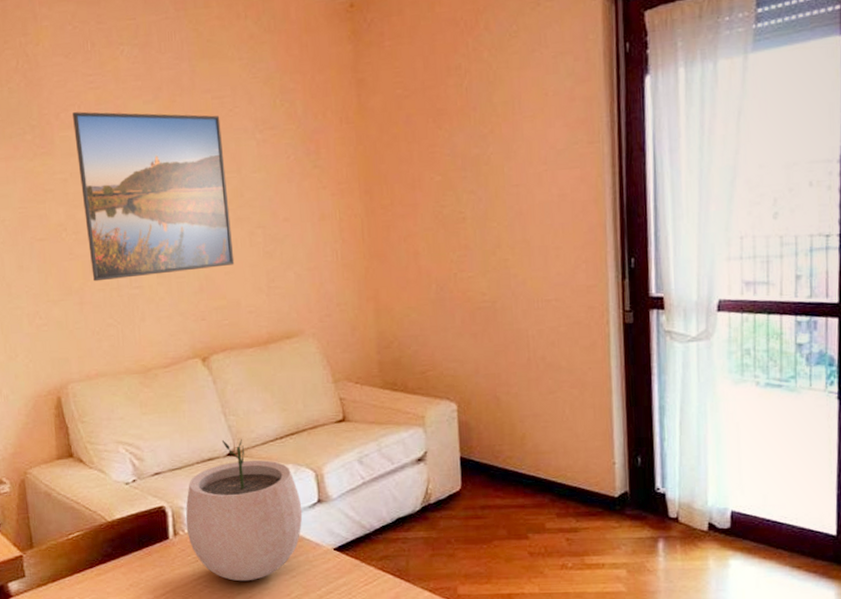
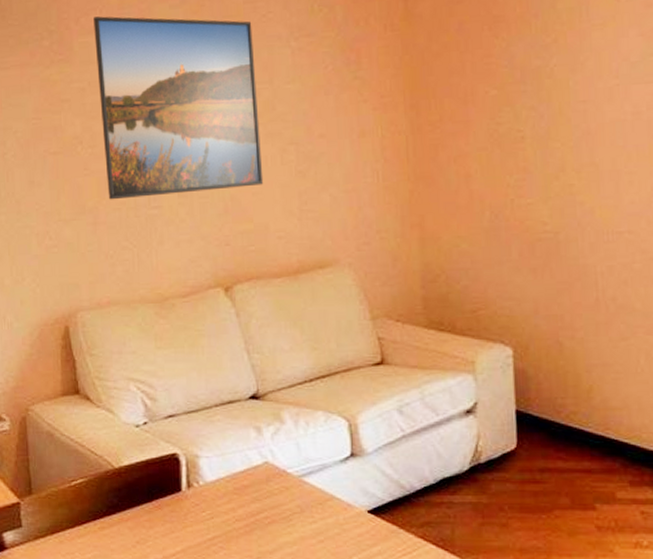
plant pot: present [185,438,303,582] -> none [201,379,333,544]

